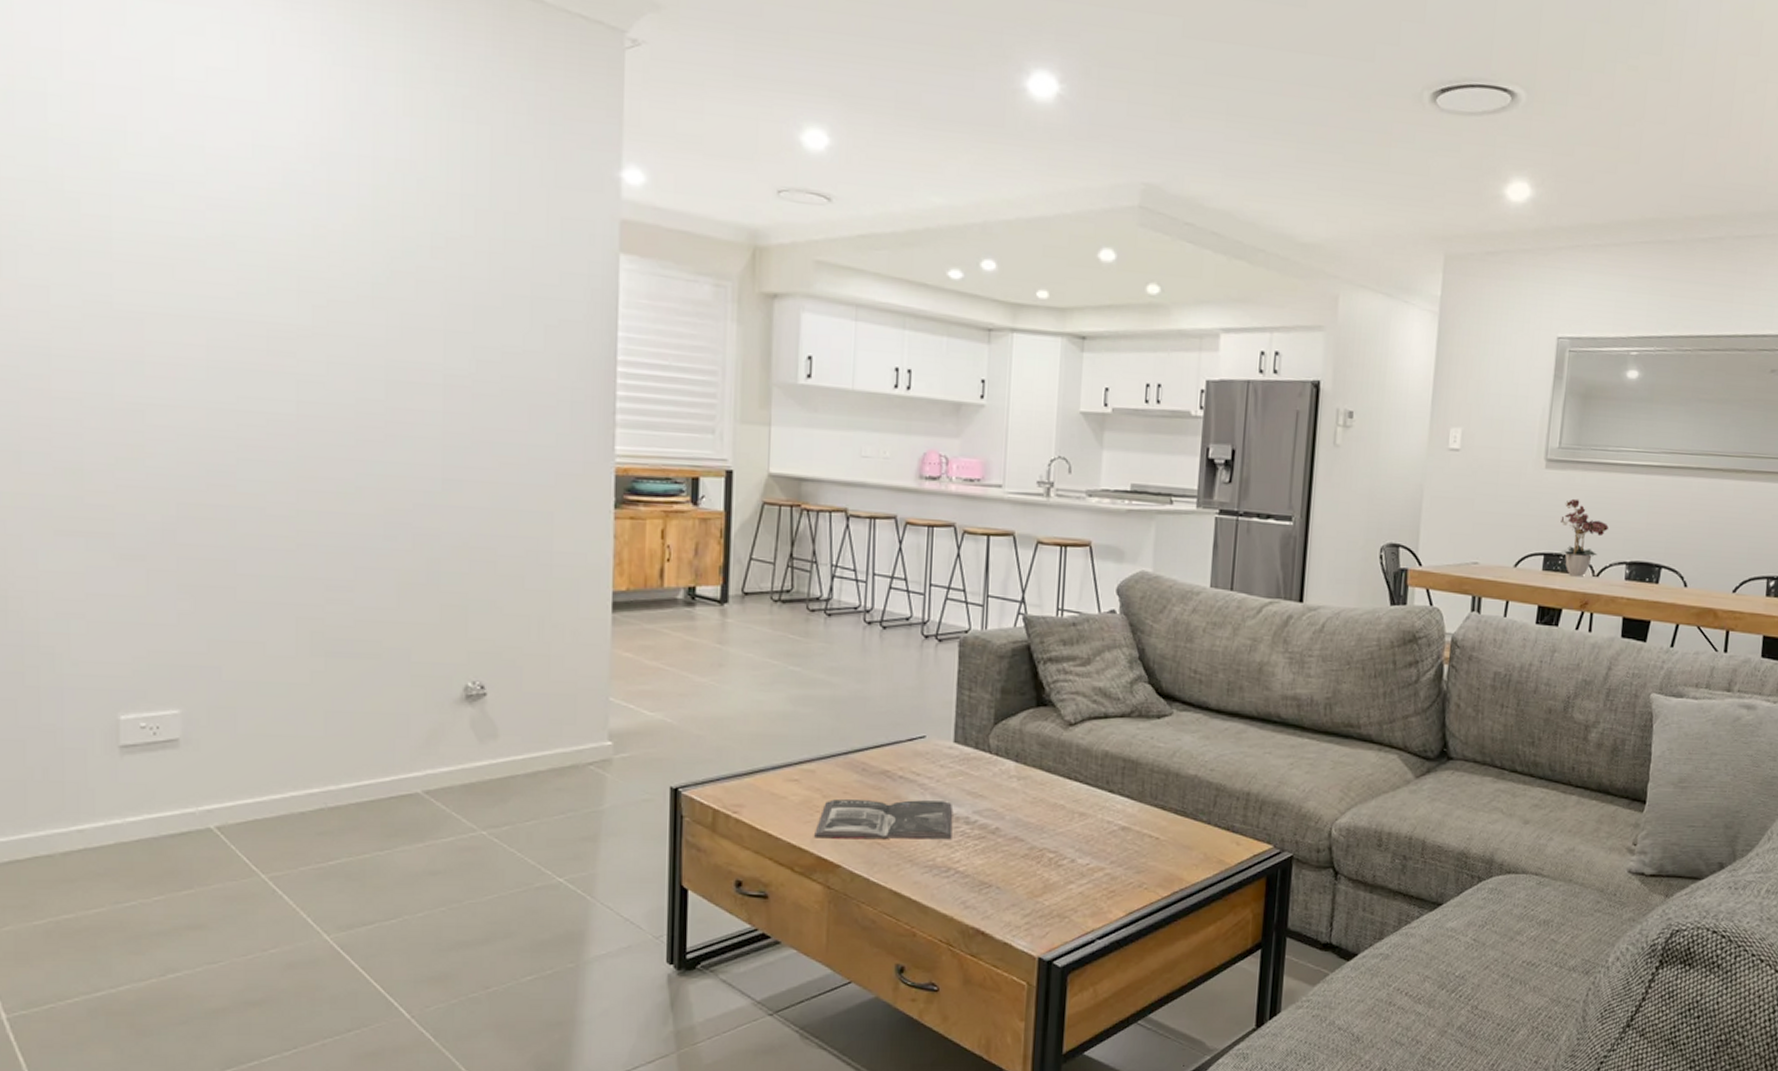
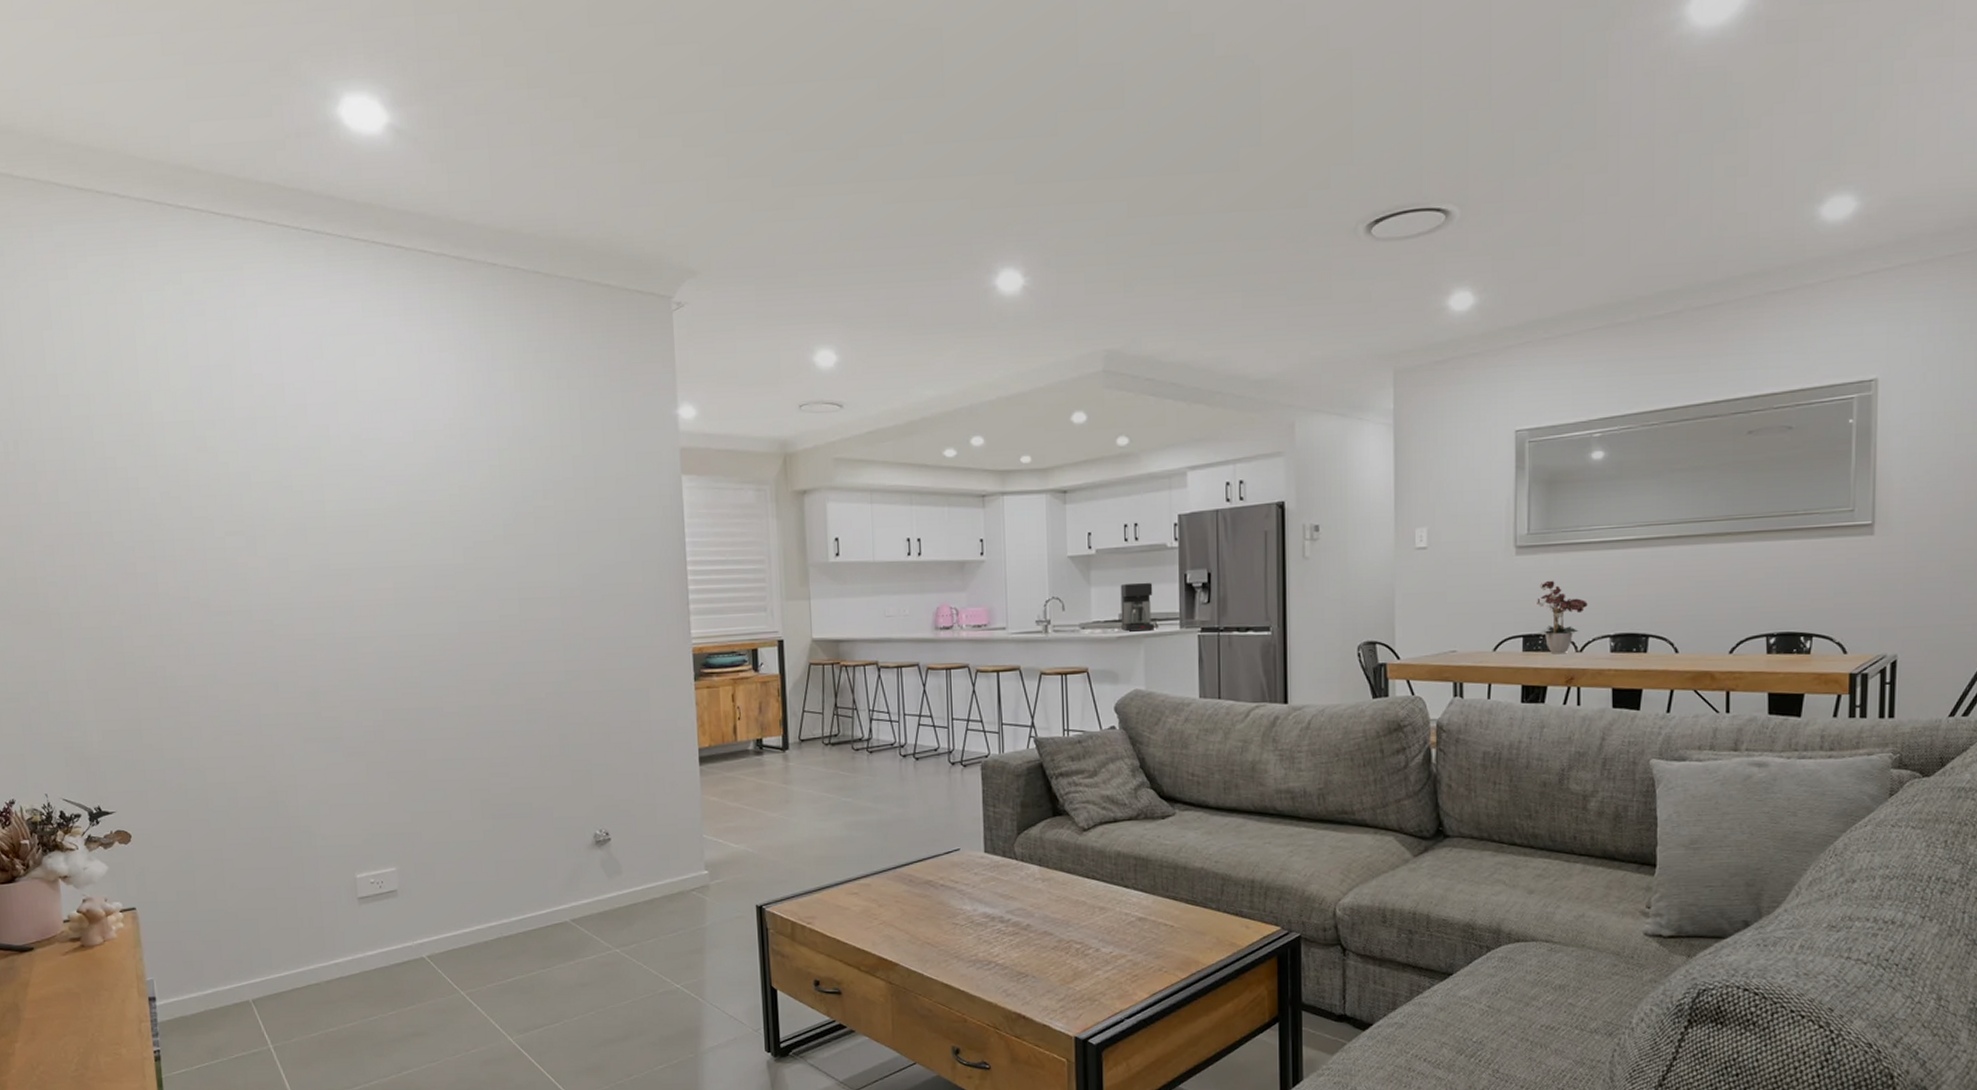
magazine: present [814,799,953,840] -> none [875,904,990,942]
coffee maker: none [1132,450,1172,507] -> present [1120,582,1155,632]

